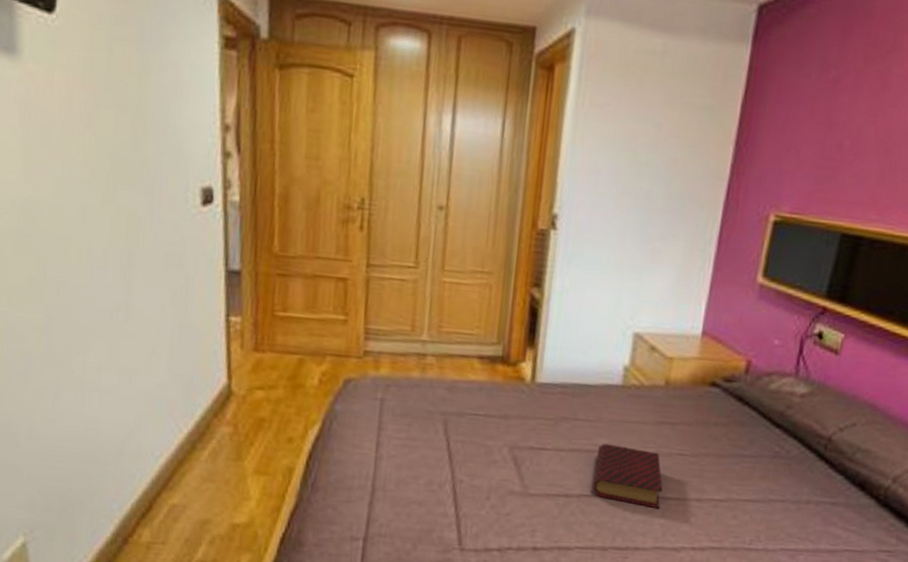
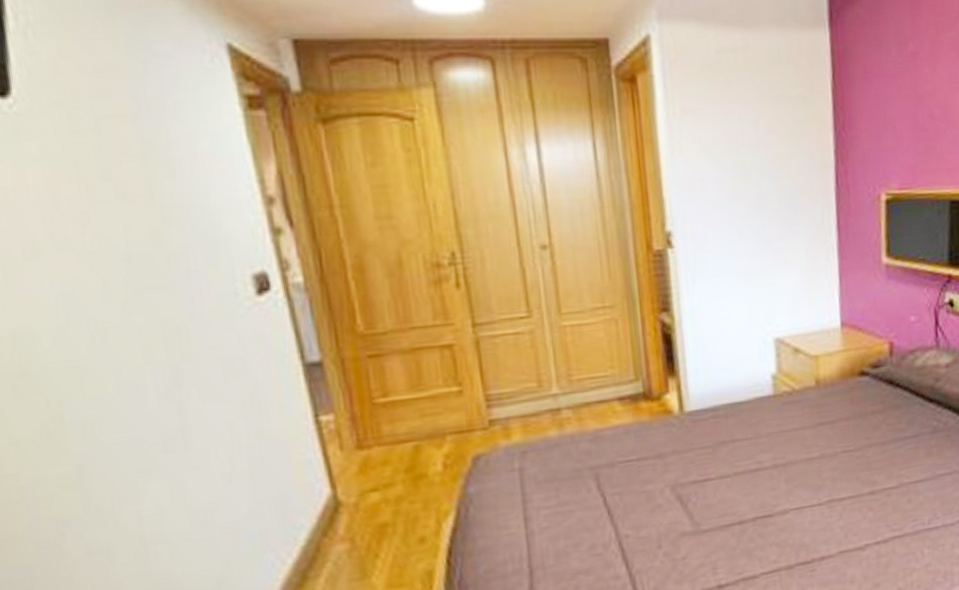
book: present [592,444,663,509] -> none [763,455,837,516]

